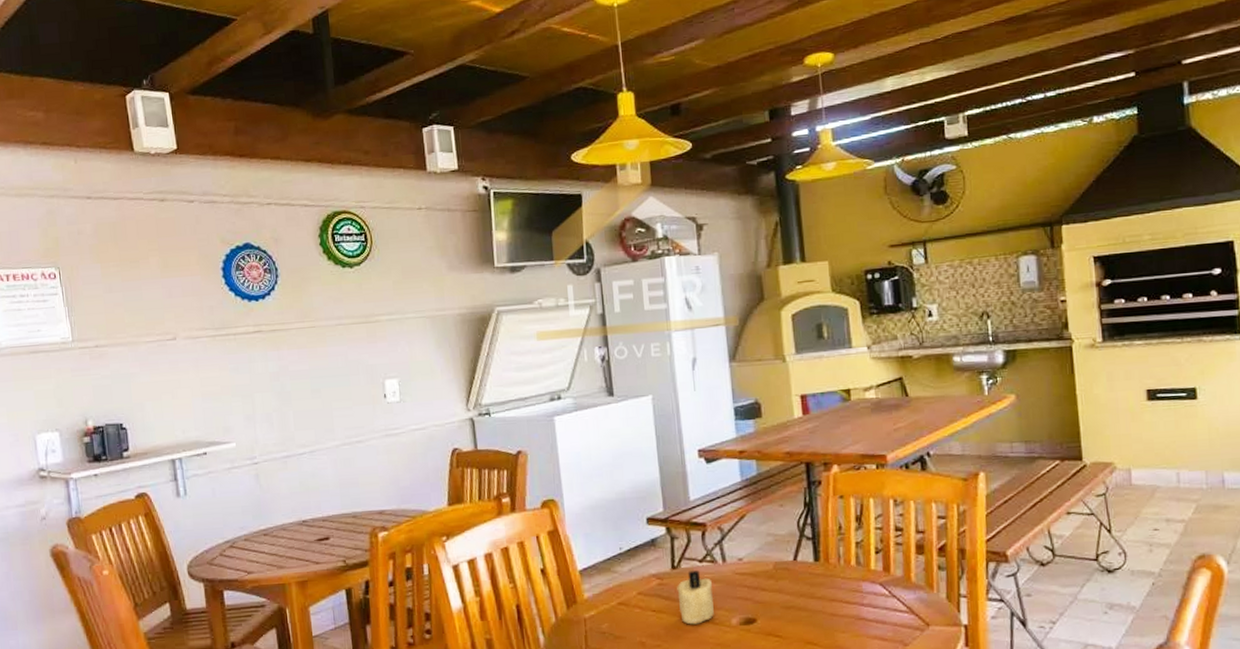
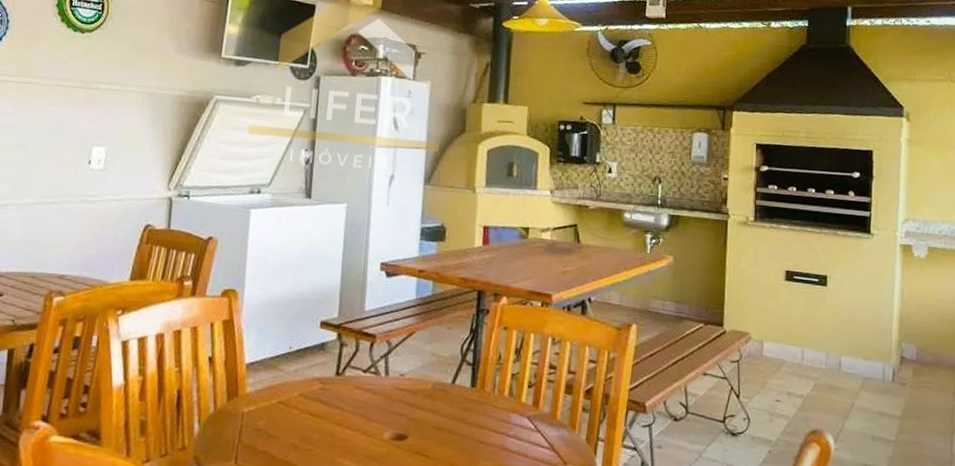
candle: present [677,570,714,625] -> none [336,379,372,434]

